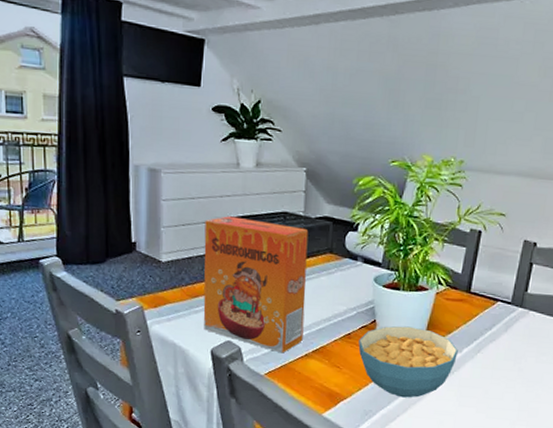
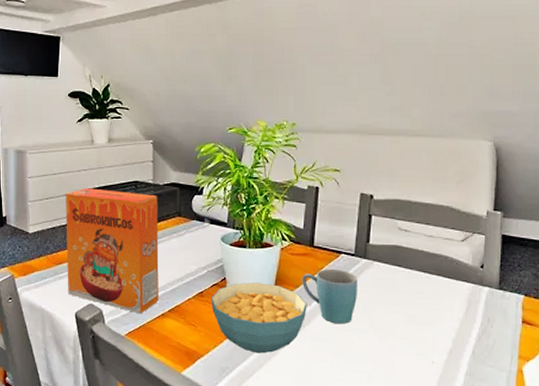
mug: none [454,316,512,372] -> present [301,268,358,325]

